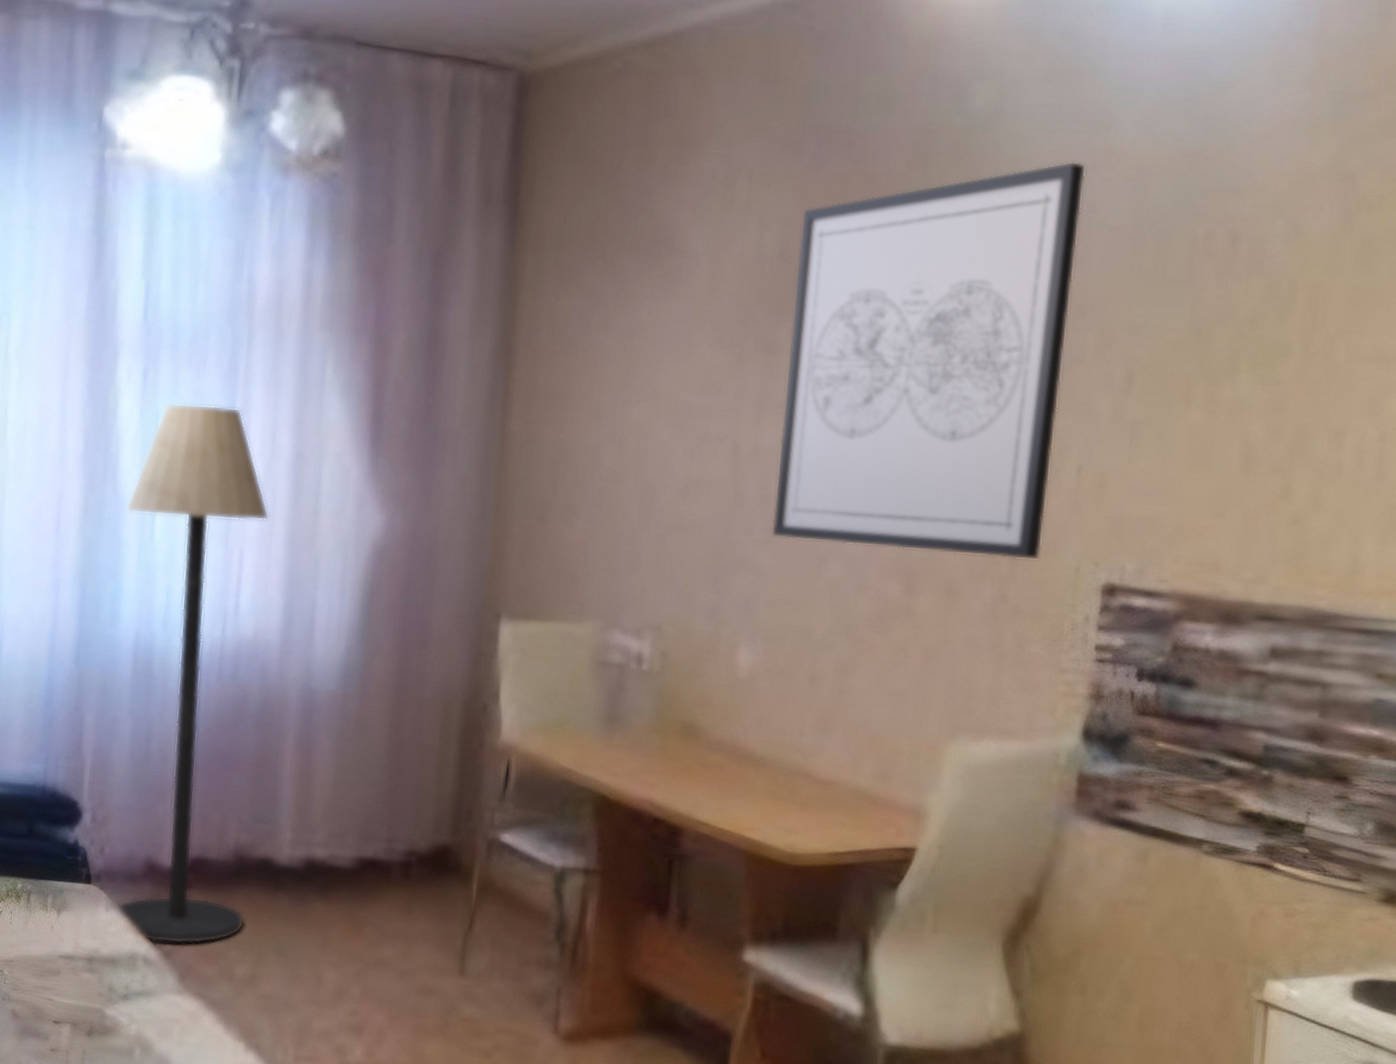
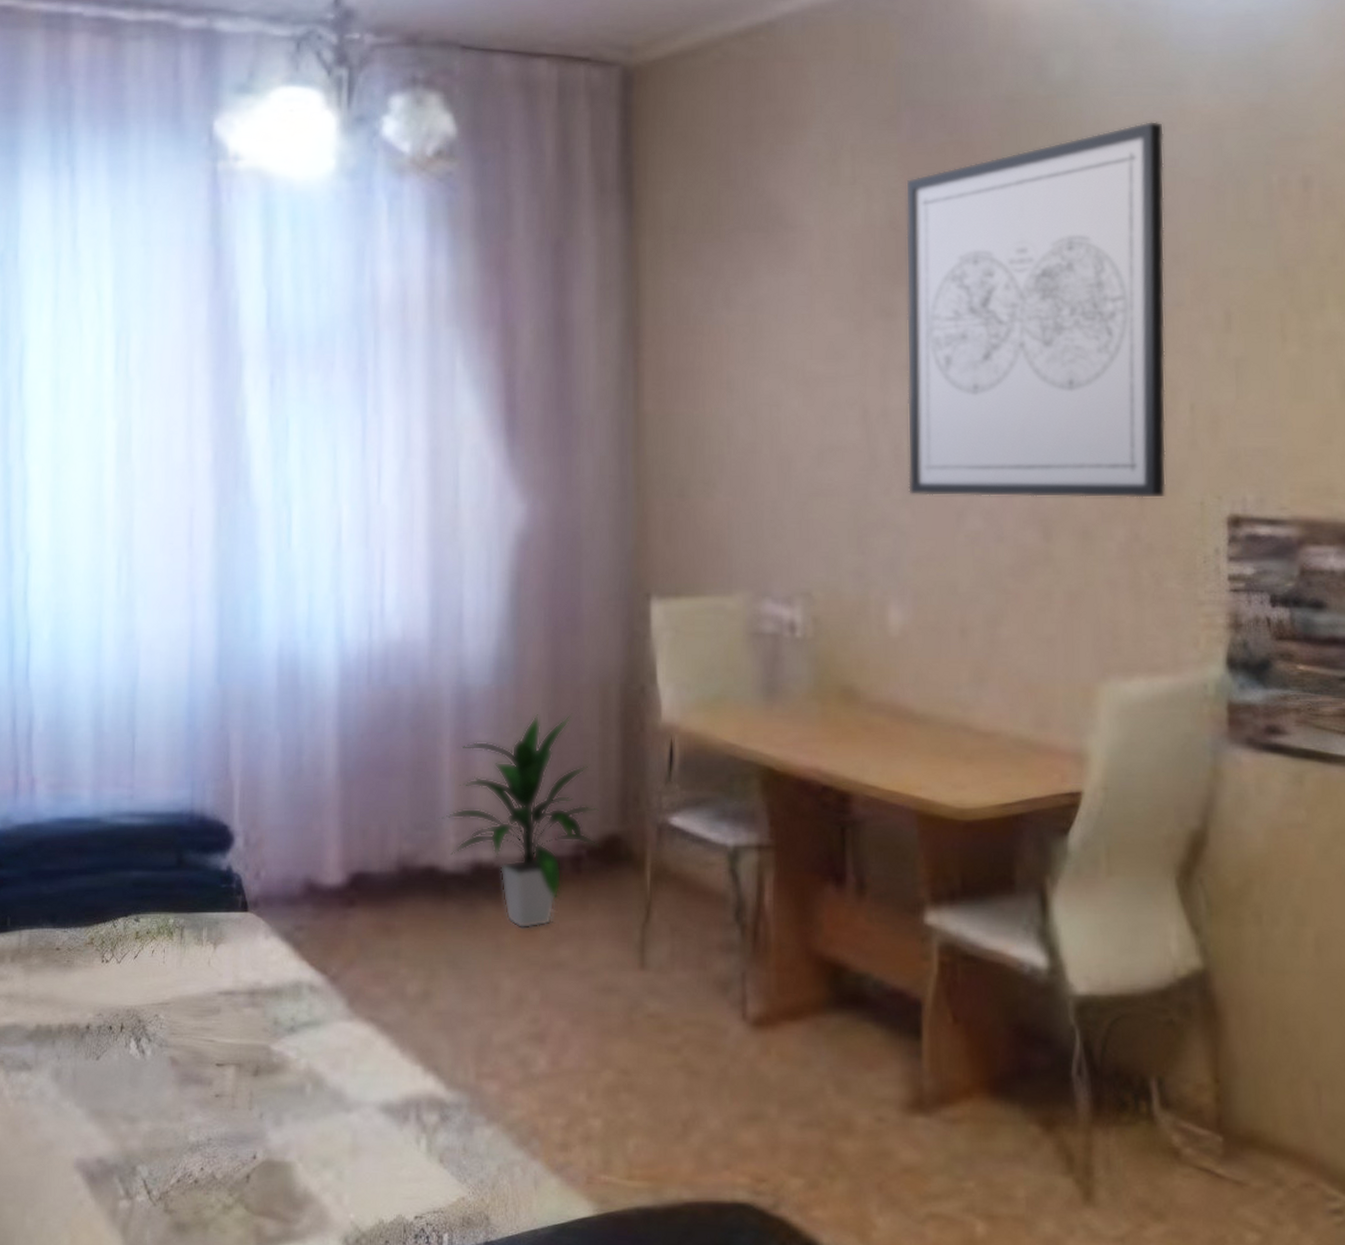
floor lamp: present [118,403,270,945] -> none [261,407,413,968]
indoor plant: none [277,723,433,927] -> present [439,713,601,929]

